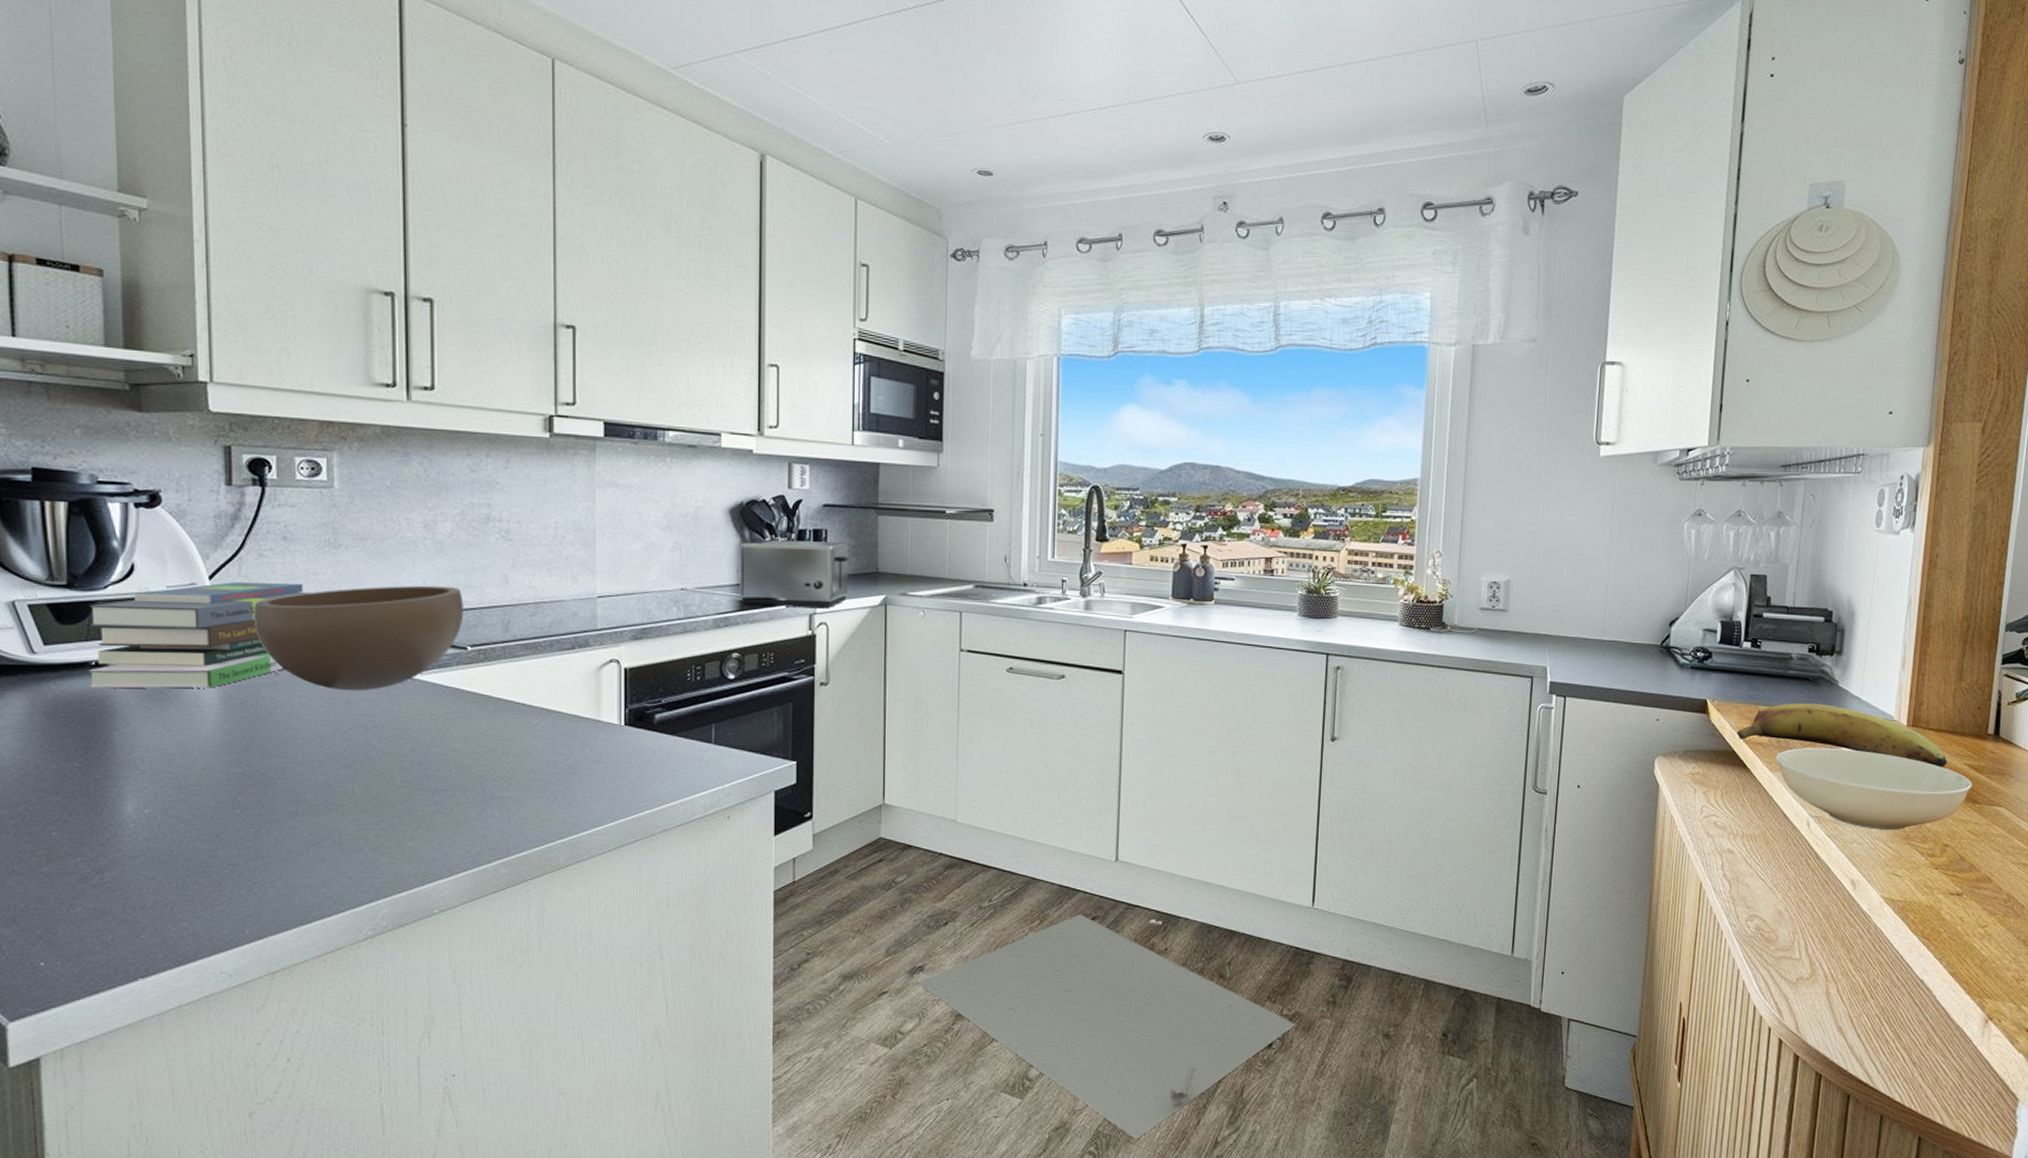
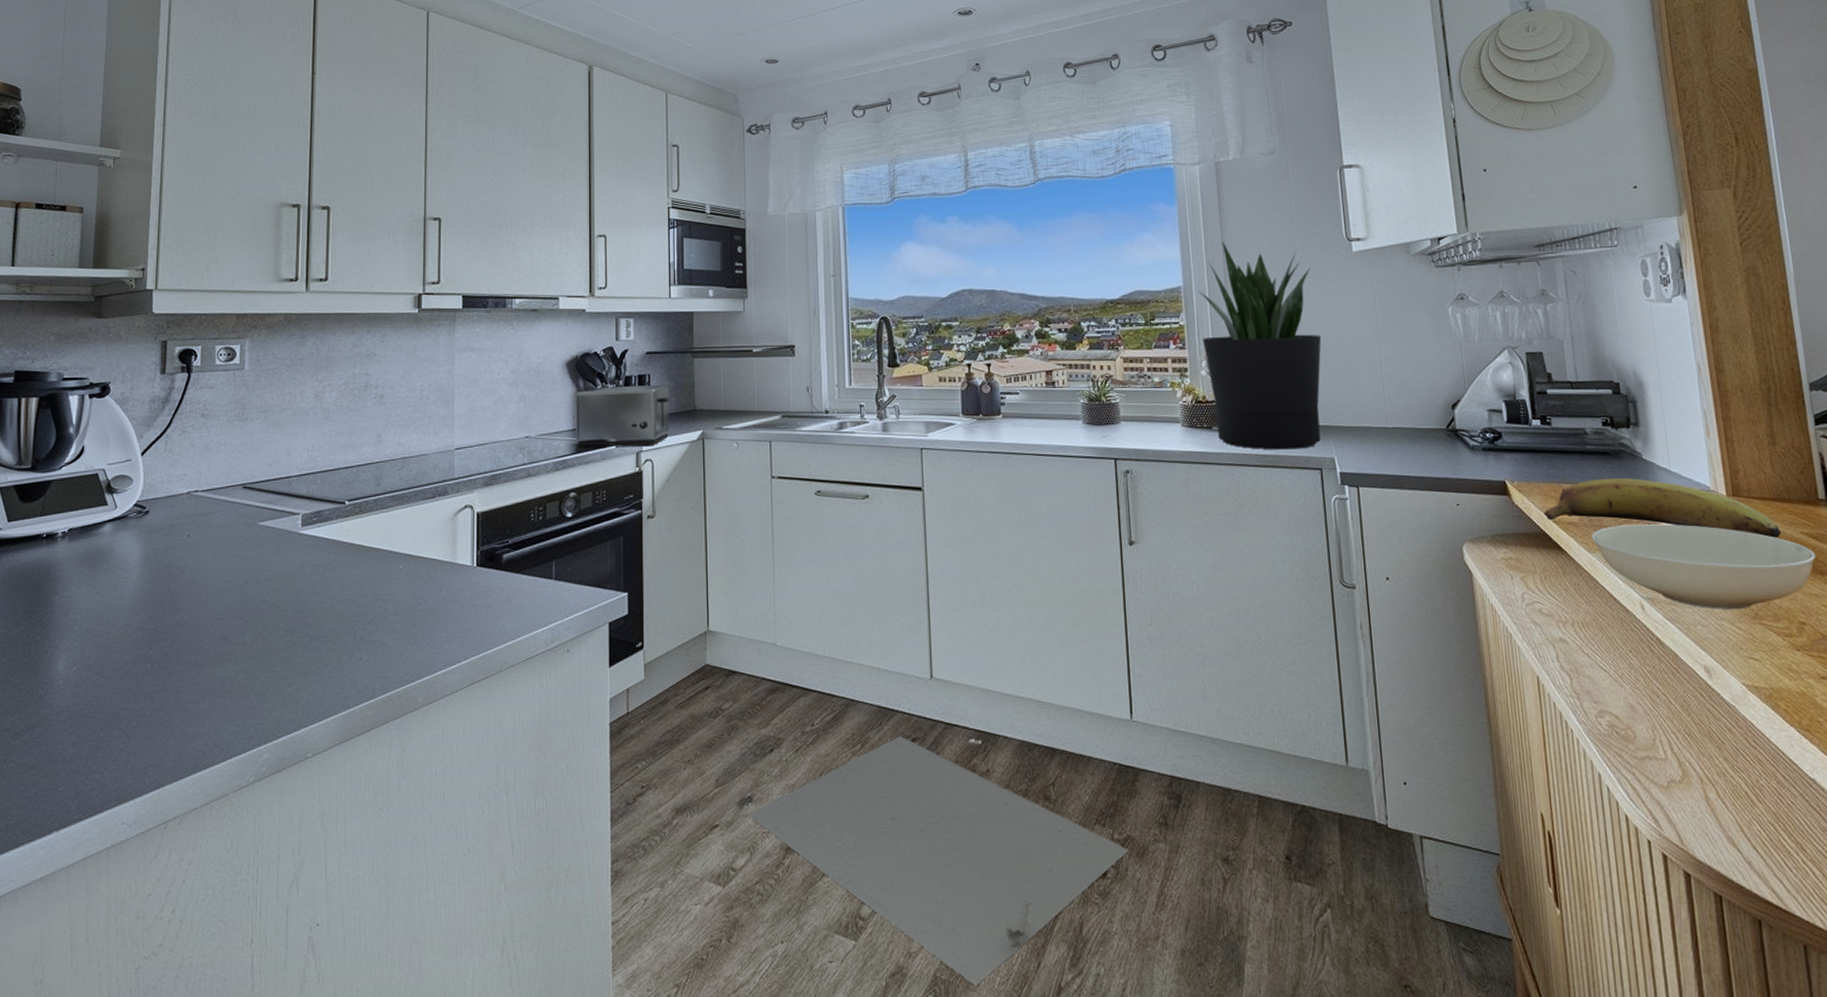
books: present [88,582,311,689] -> none [39,455,221,558]
bowl: present [253,585,464,692] -> none [173,448,344,548]
planter: none [1432,434,1554,656] -> present [1198,242,1322,450]

